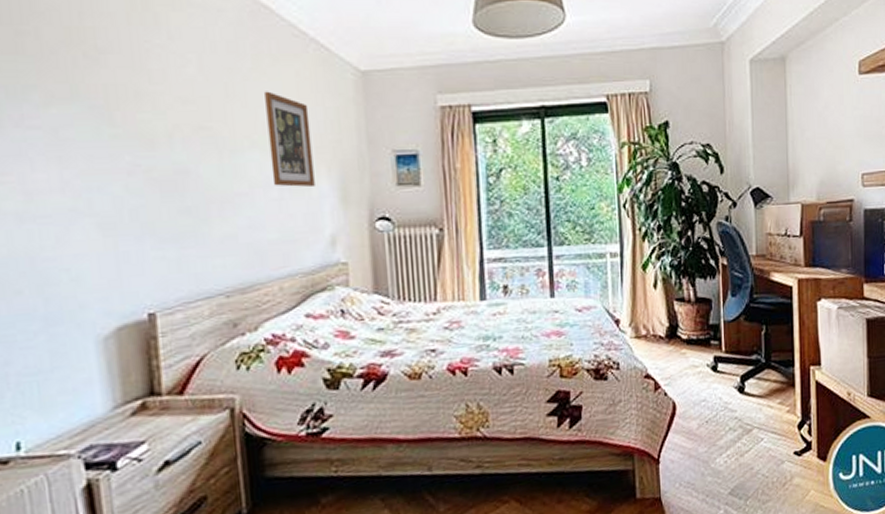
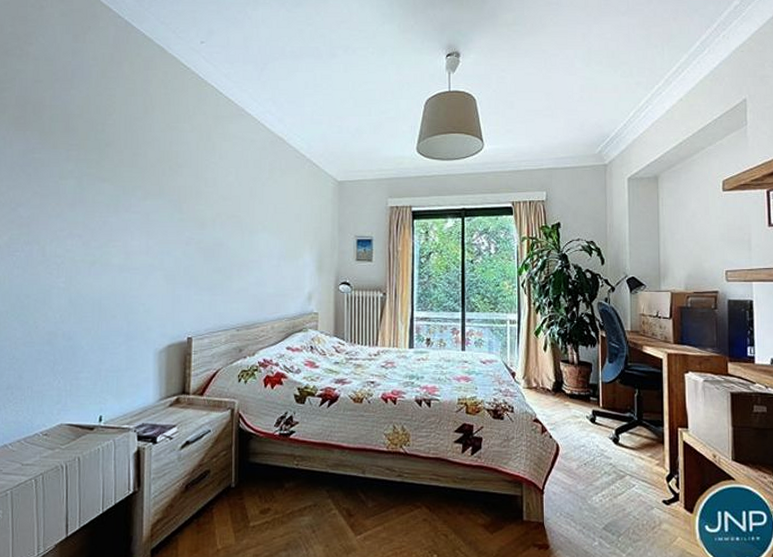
wall art: present [265,91,315,187] -> none [274,193,302,258]

